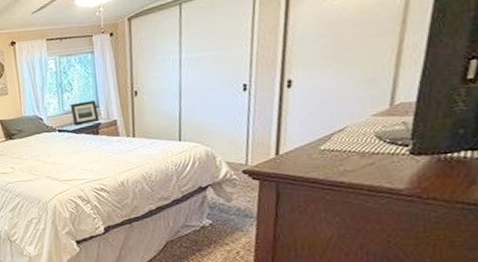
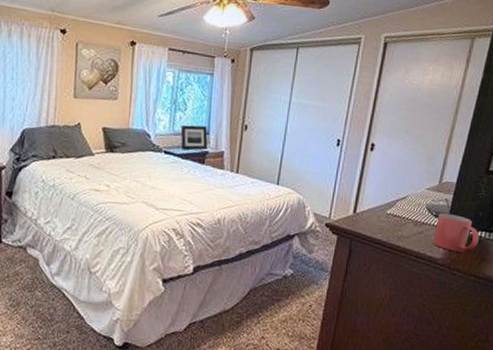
mug: none [389,137,462,179] -> present [432,212,479,253]

